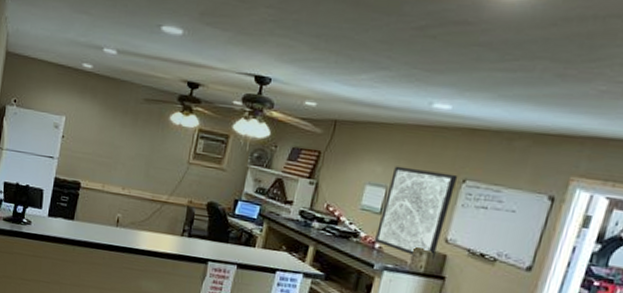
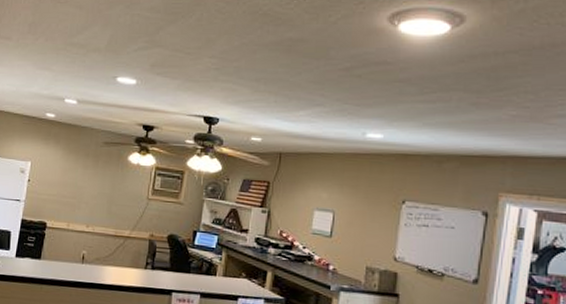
wall art: present [373,166,458,259] -> none [327,191,398,278]

